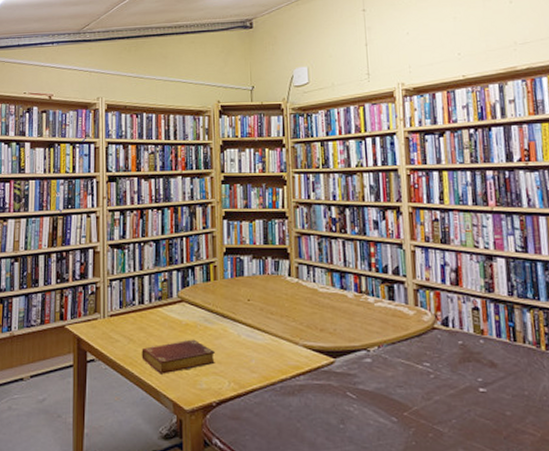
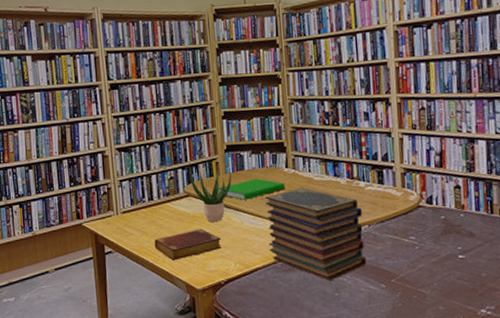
potted plant: none [185,270,229,333] -> present [190,168,232,223]
book: none [215,286,288,310] -> present [218,178,286,200]
book stack: none [265,300,376,409] -> present [265,188,367,280]

